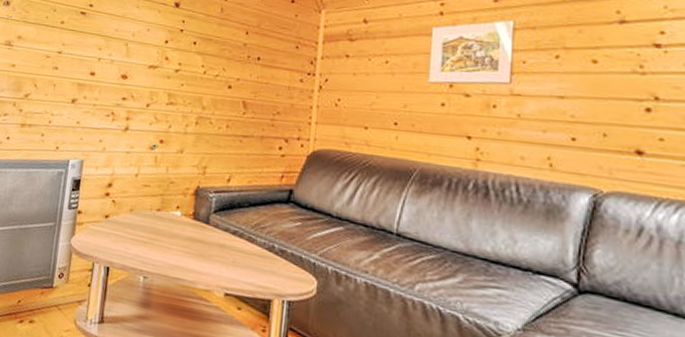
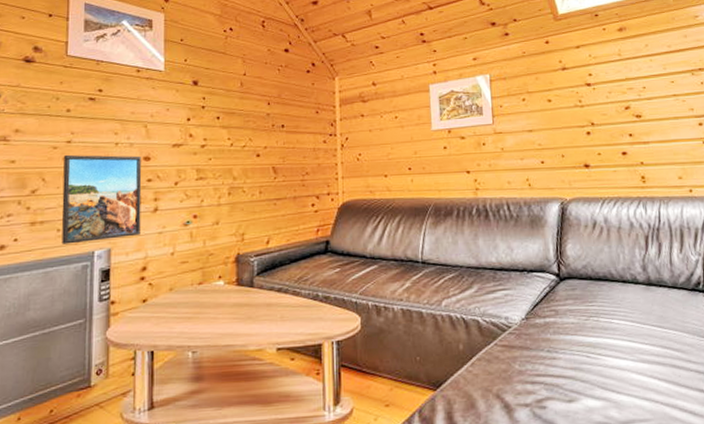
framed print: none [44,64,119,152] -> present [61,154,142,244]

